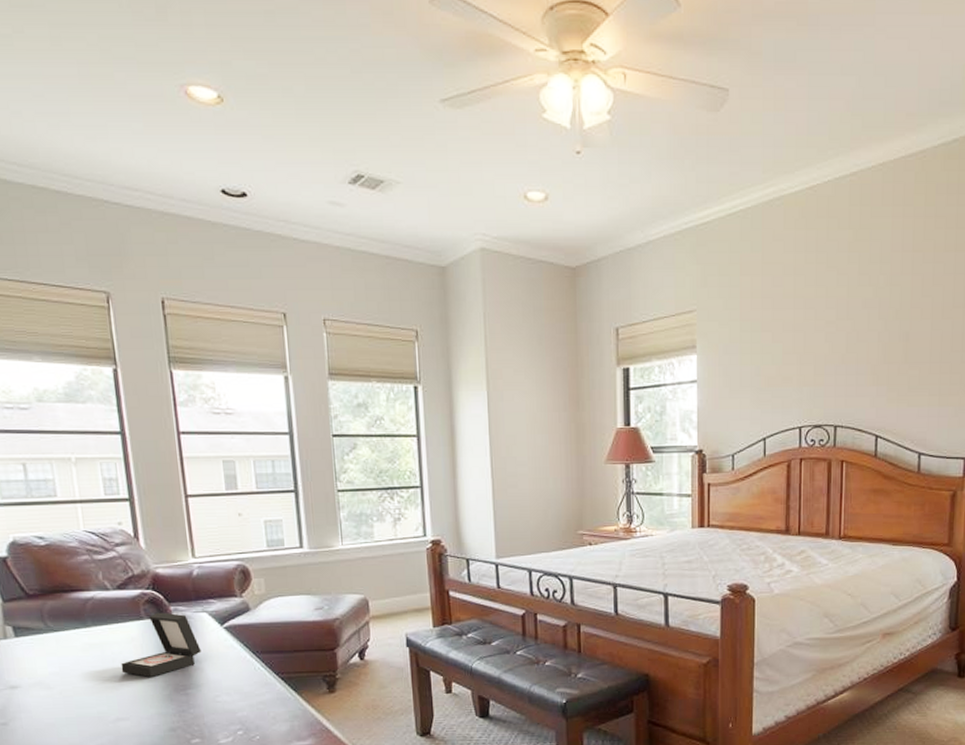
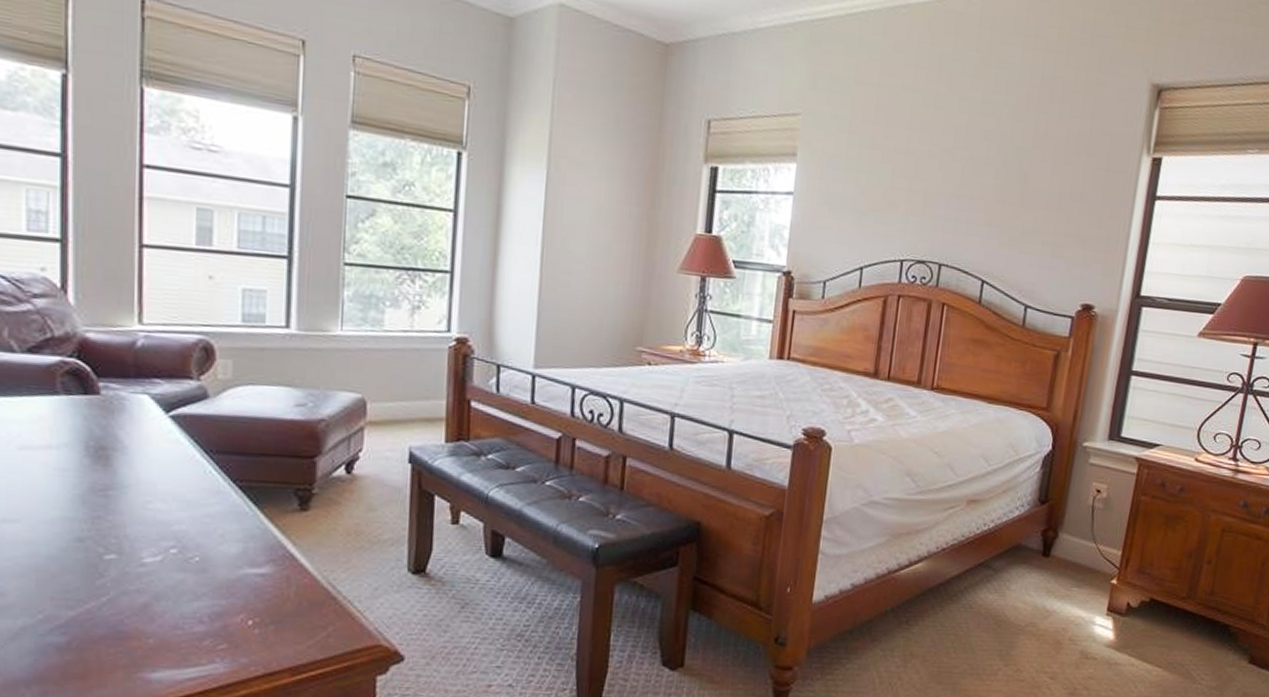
jewelry box: present [121,612,202,677] -> none [18,387,135,470]

